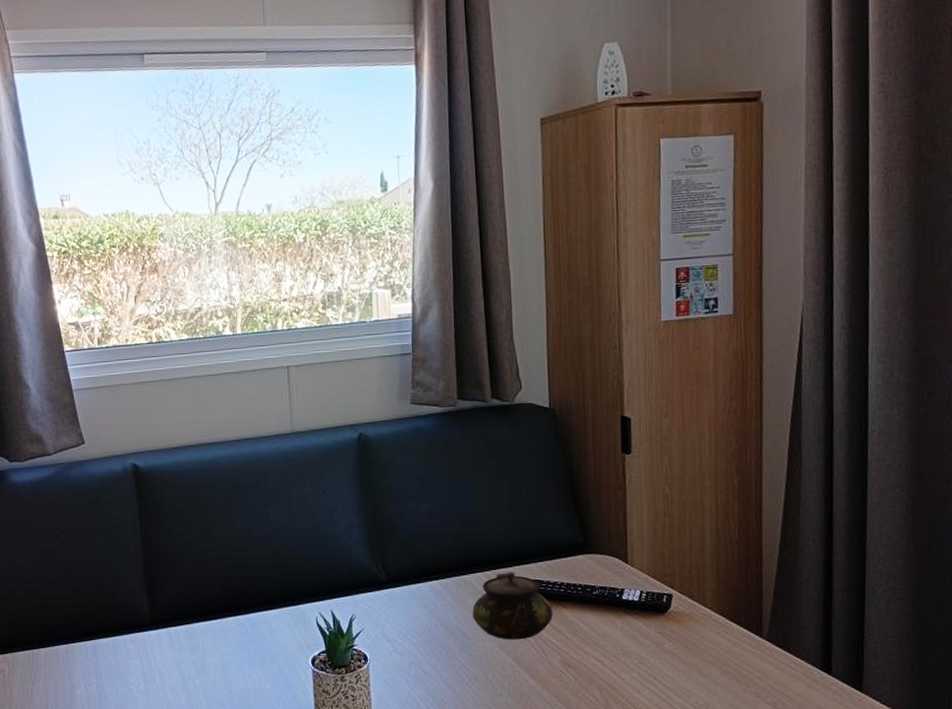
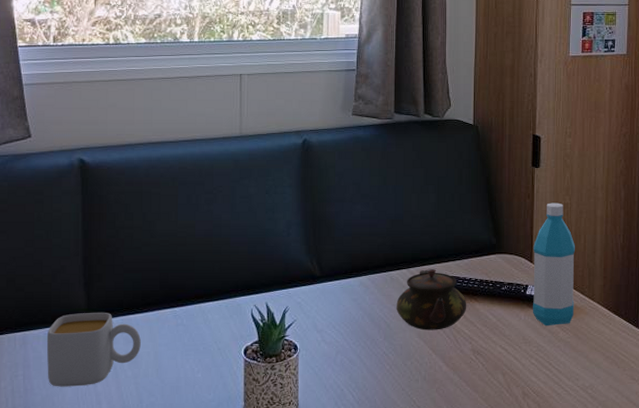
mug: none [115,620,207,696] -> present [46,312,141,387]
water bottle: none [628,493,682,636] -> present [532,202,575,326]

